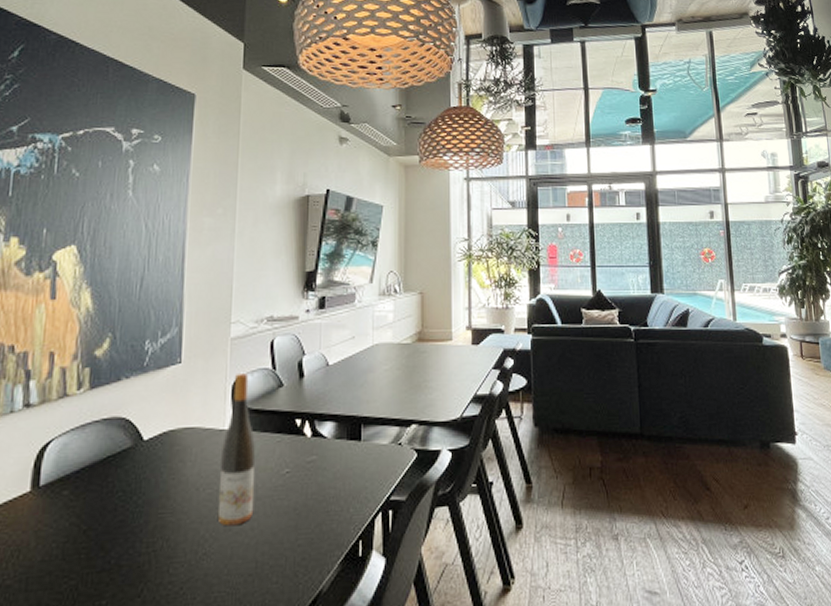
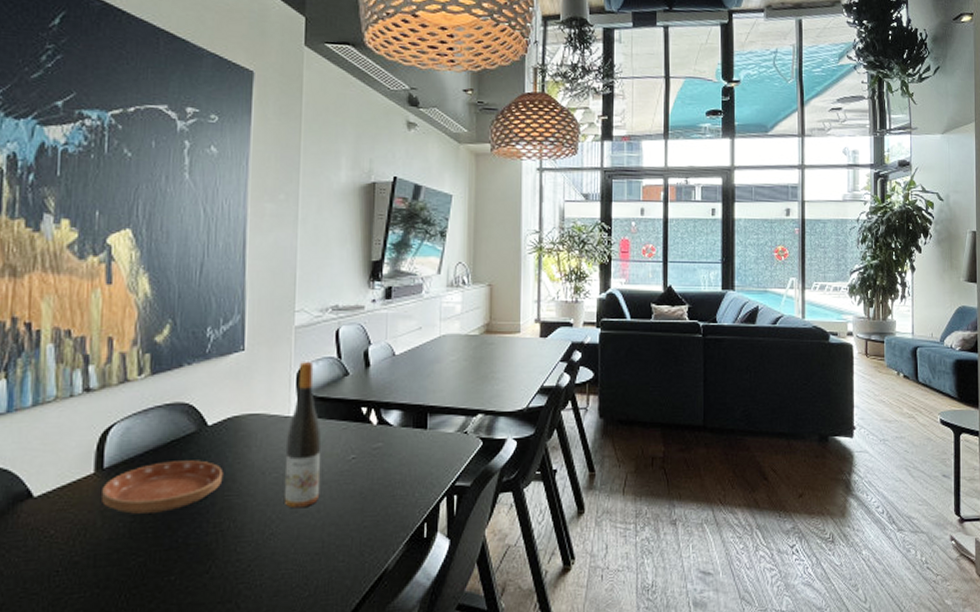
saucer: none [35,476,158,534] -> present [100,460,224,514]

